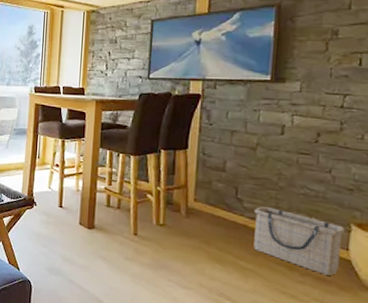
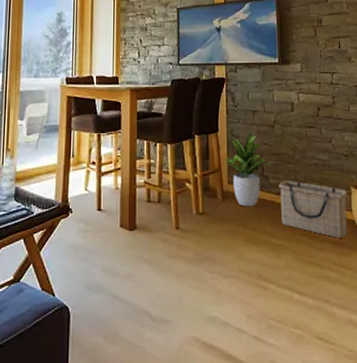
potted plant: none [193,151,248,227] -> present [225,131,271,207]

